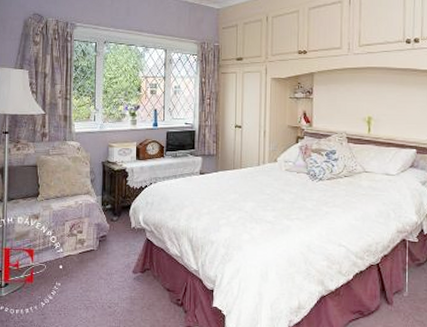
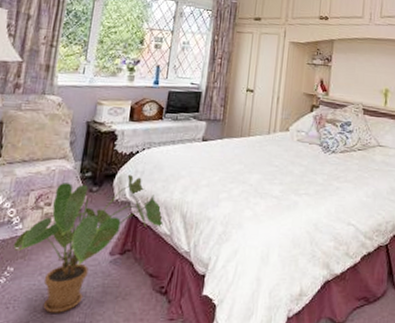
house plant: none [59,205,174,319] -> present [14,174,163,313]

